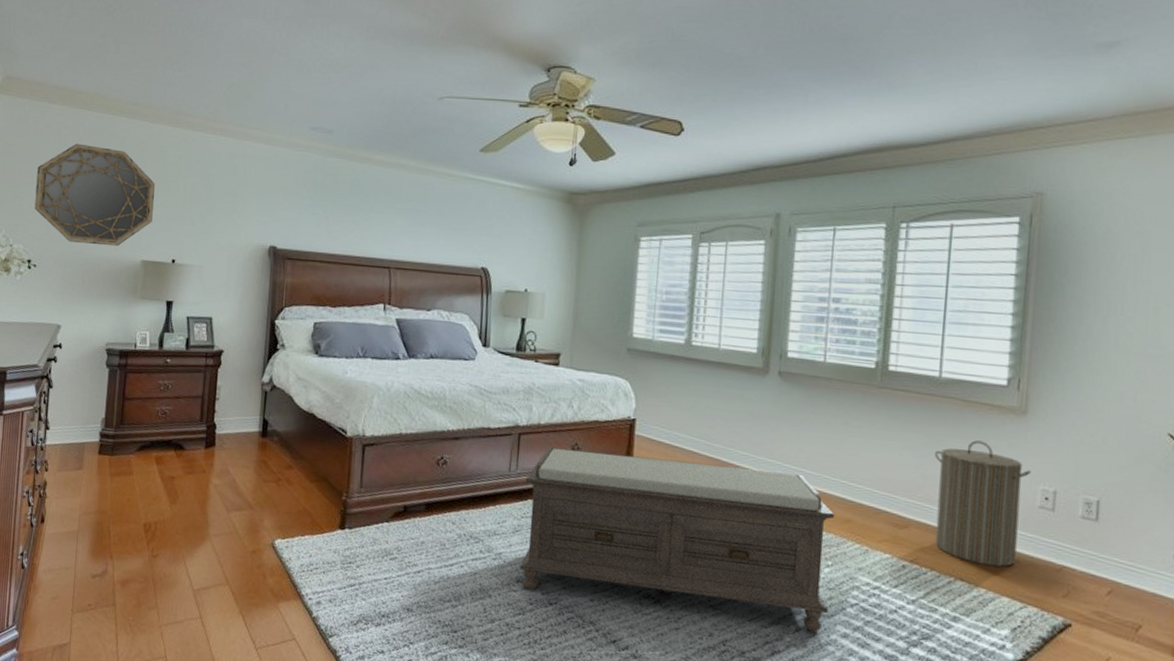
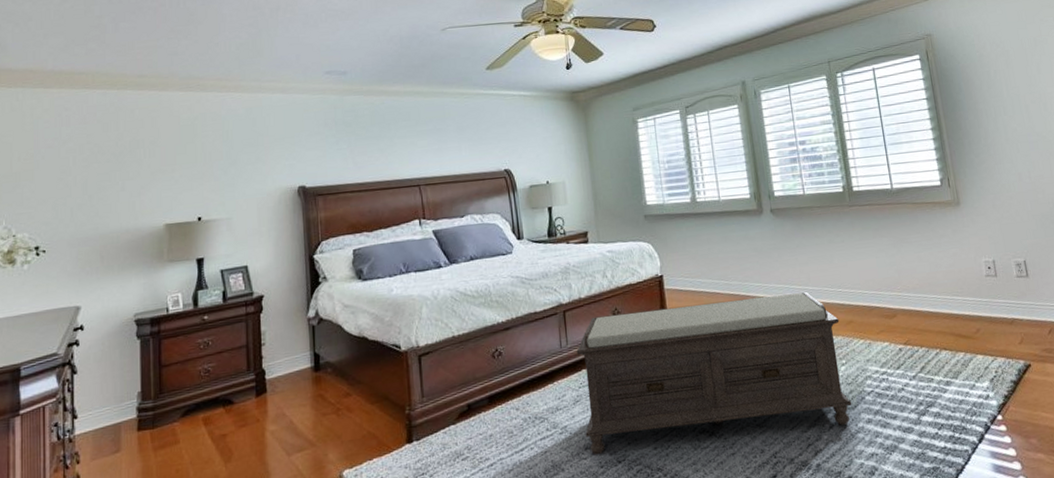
home mirror: present [34,143,155,247] -> none [38,121,172,221]
laundry hamper: present [934,440,1031,567] -> none [901,233,981,333]

